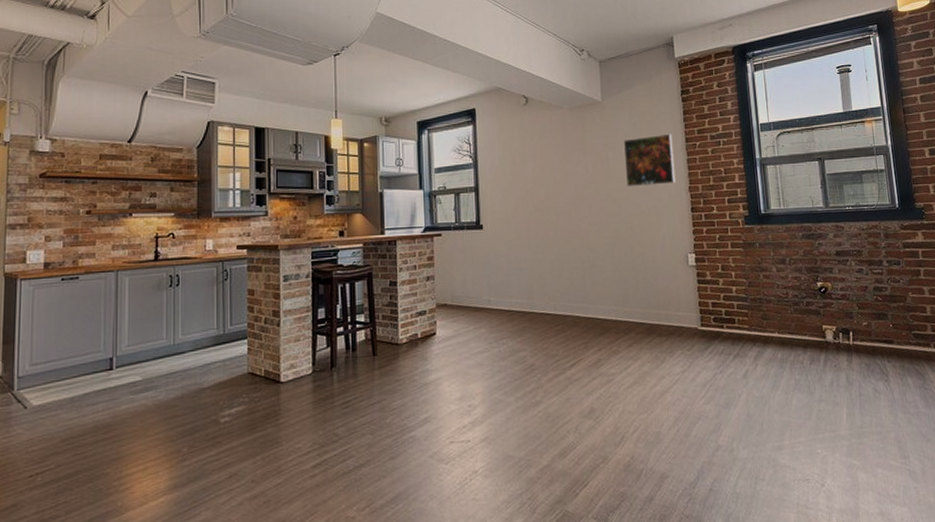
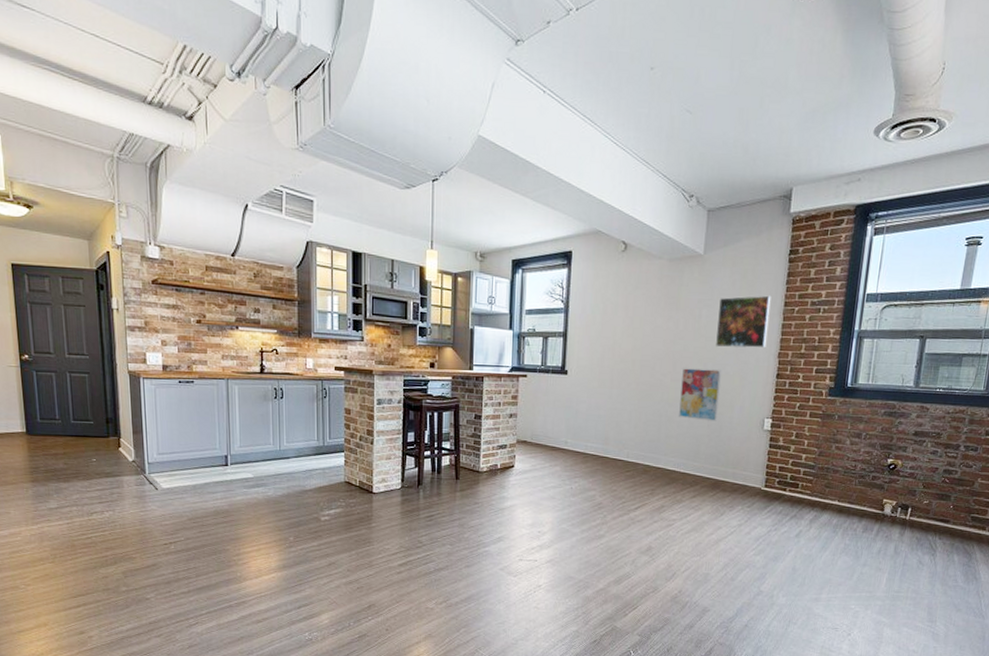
wall art: none [597,208,642,263] -> present [679,367,723,423]

